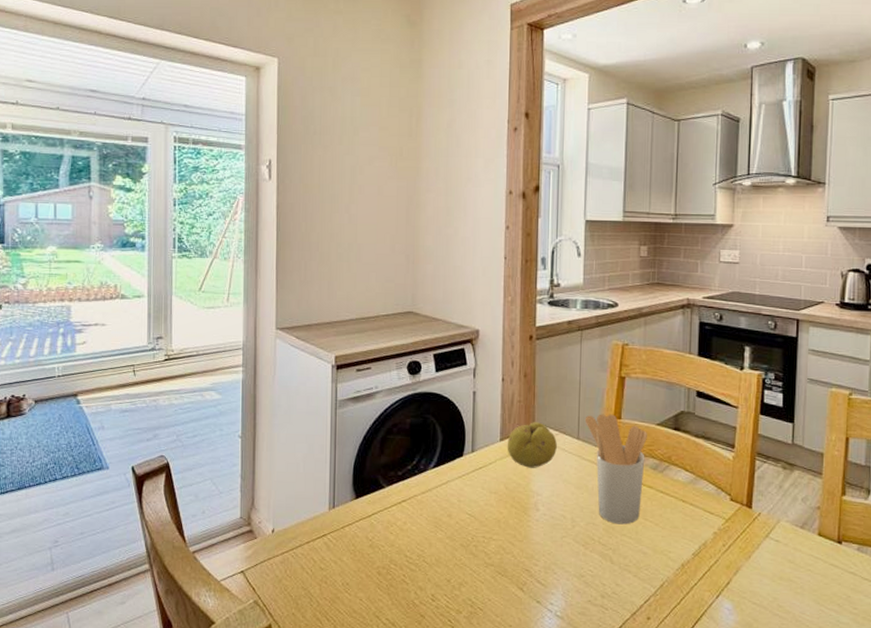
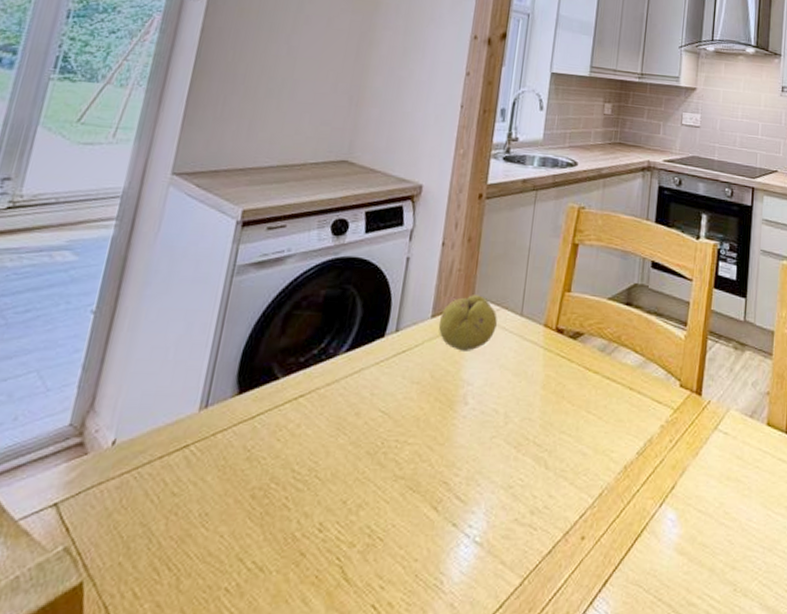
utensil holder: present [584,414,648,525] -> none [530,286,598,419]

